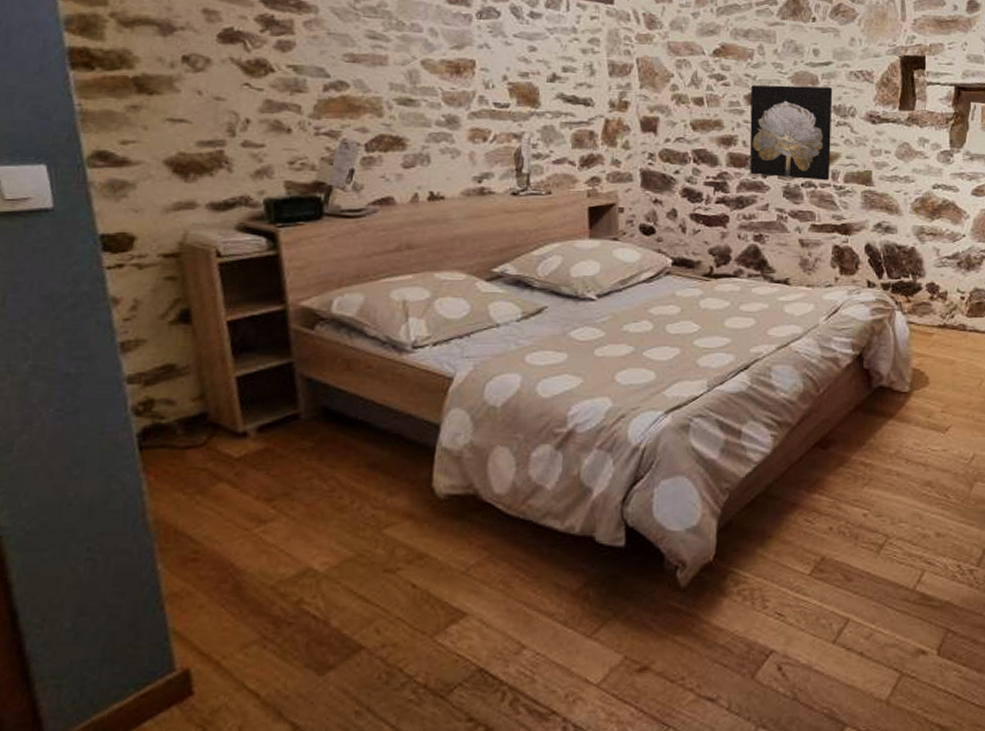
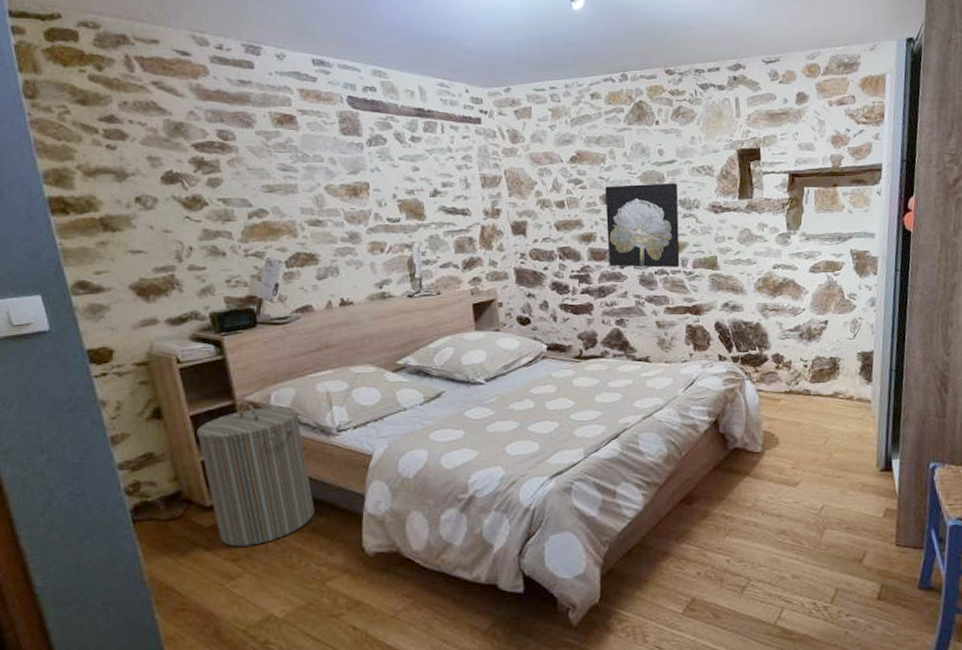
laundry hamper: none [234,307,376,483] -> present [197,402,314,547]

